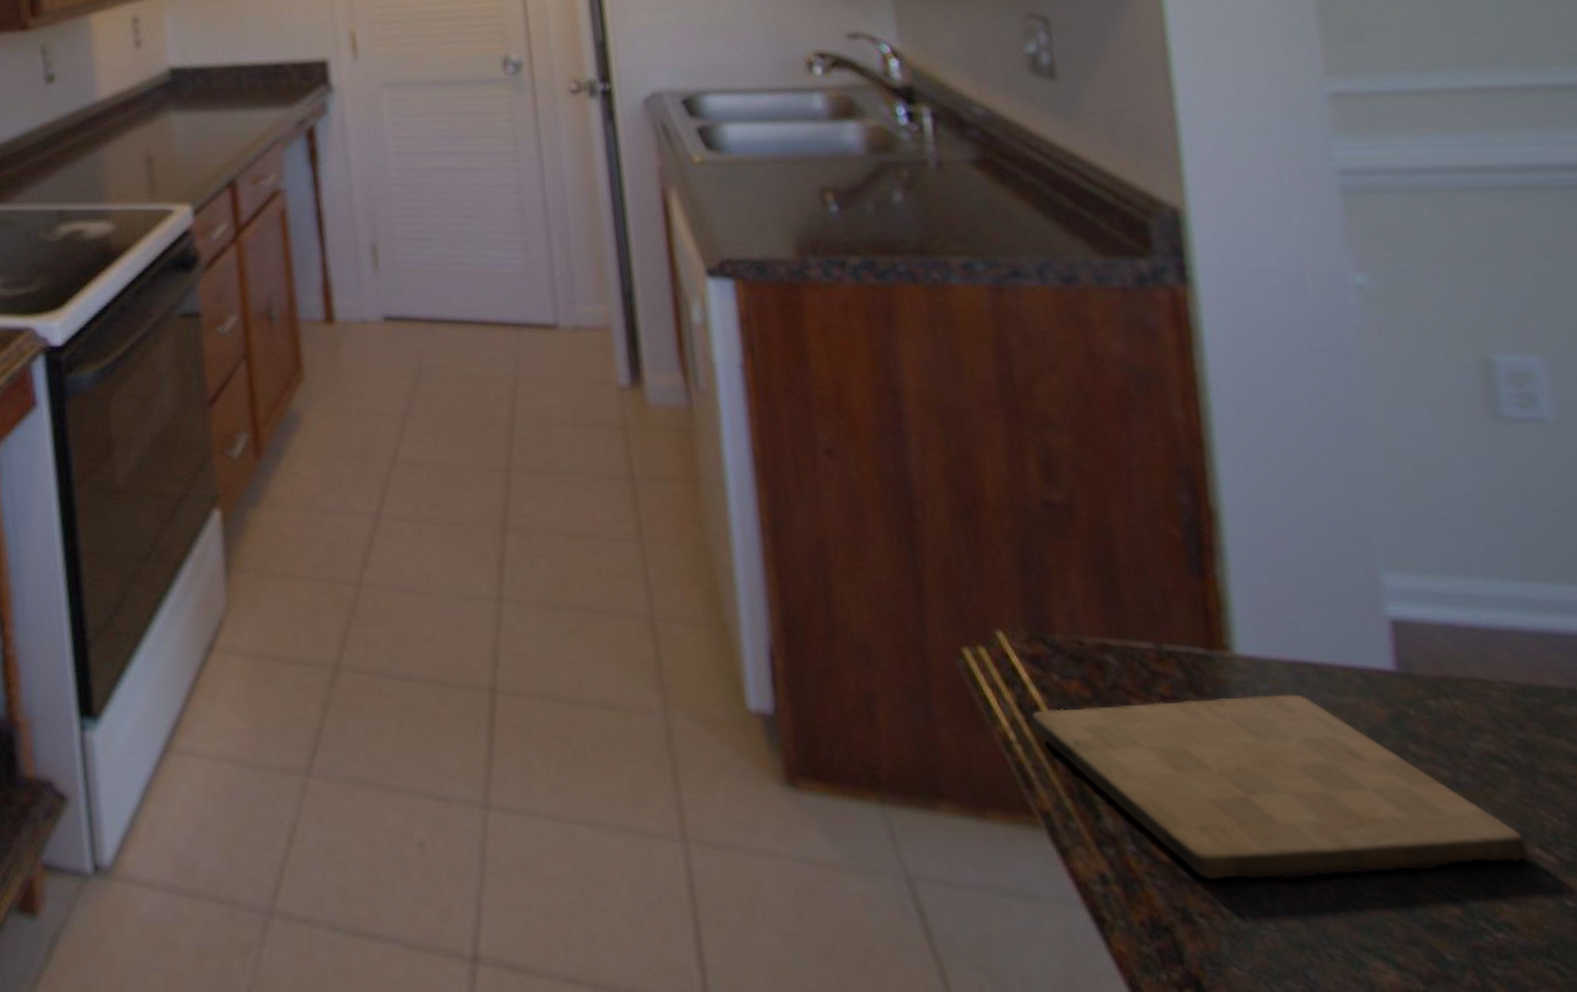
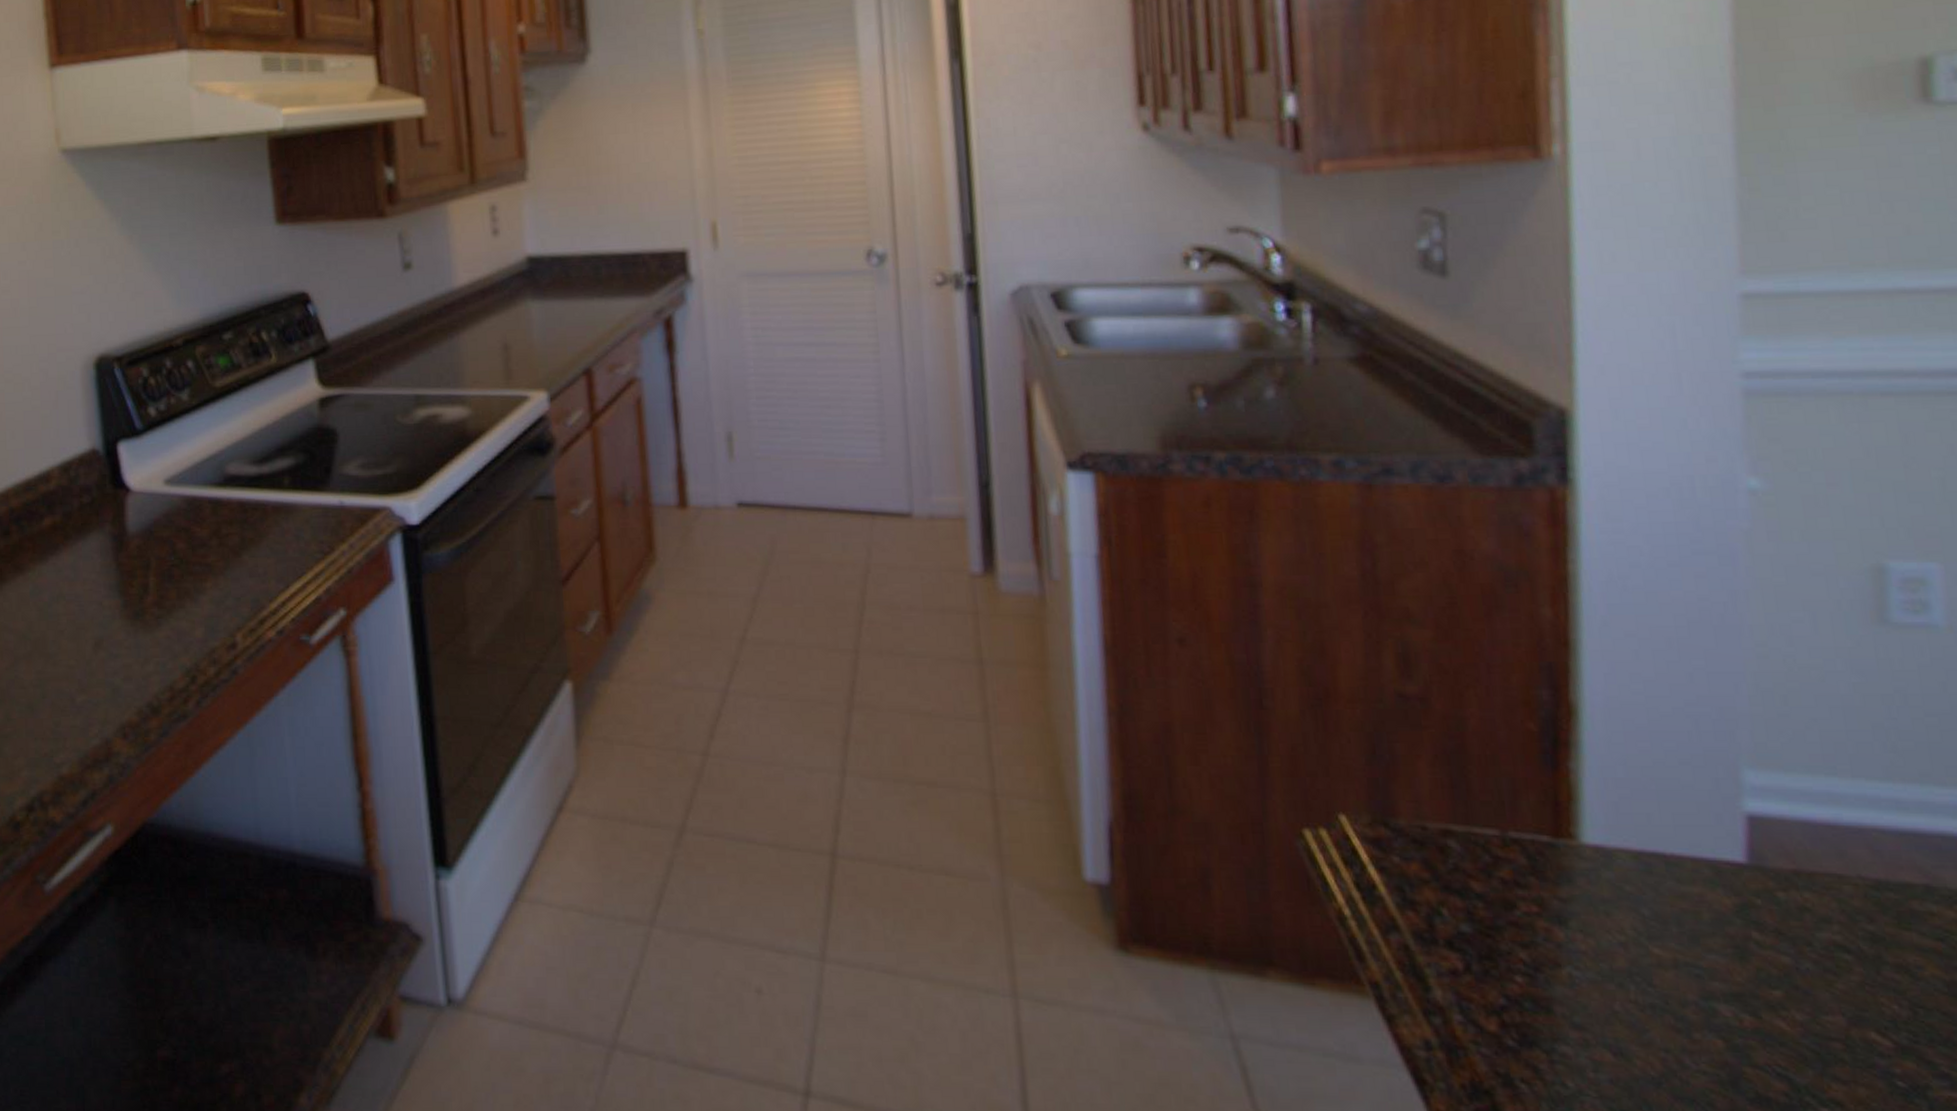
cutting board: present [1031,694,1531,880] -> none [1368,882,1866,1053]

